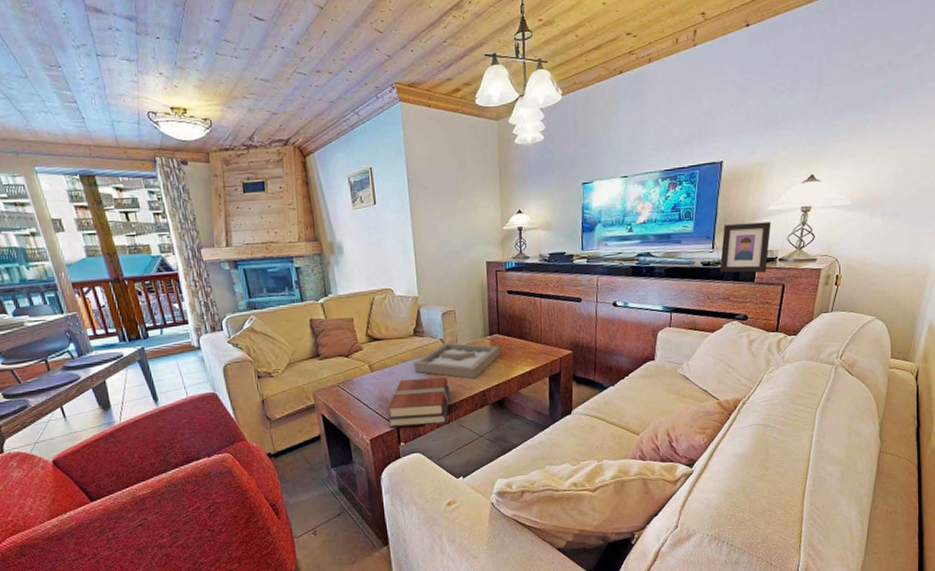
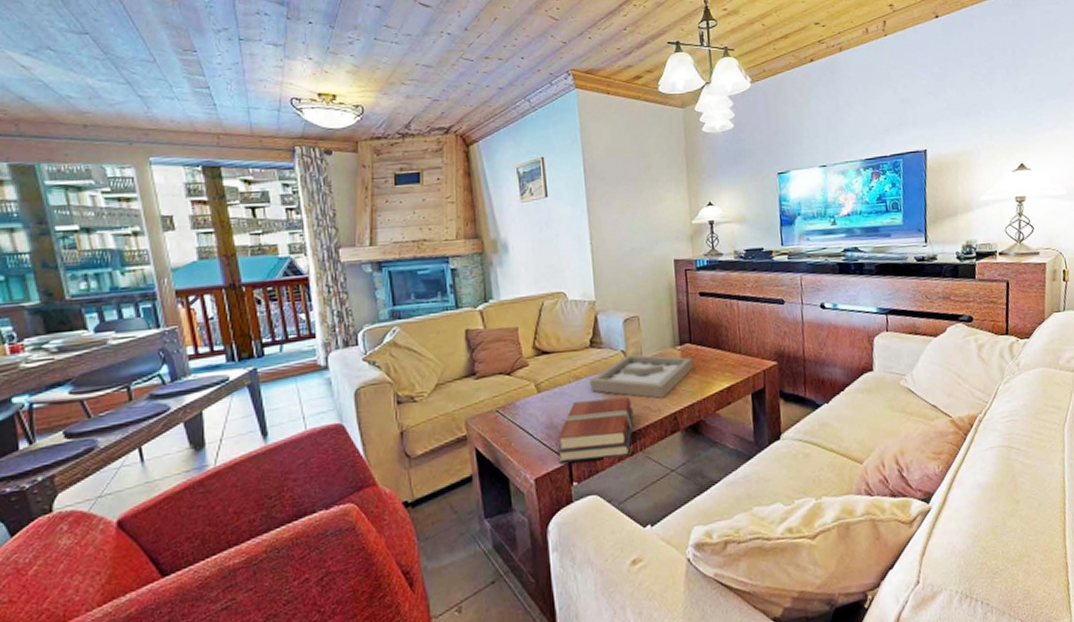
picture frame: present [719,222,771,274] -> none [935,213,987,270]

